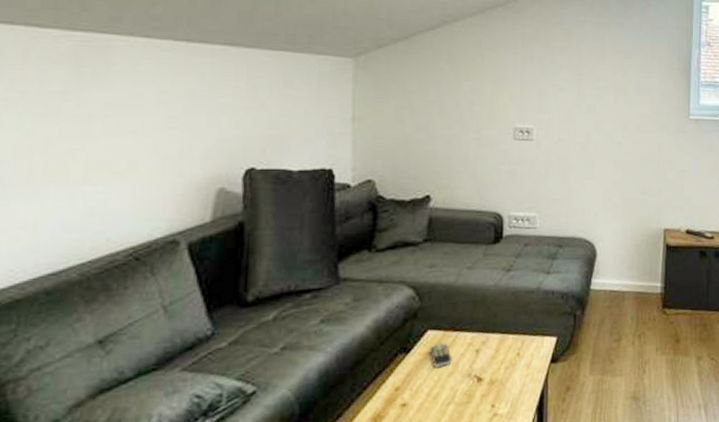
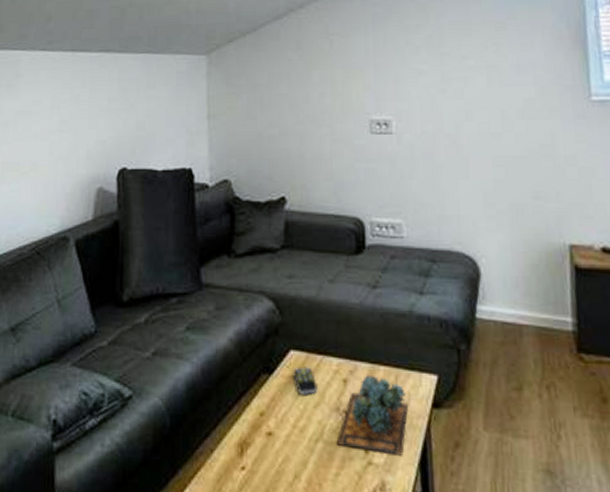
succulent plant: none [466,342,532,405] -> present [336,374,409,456]

